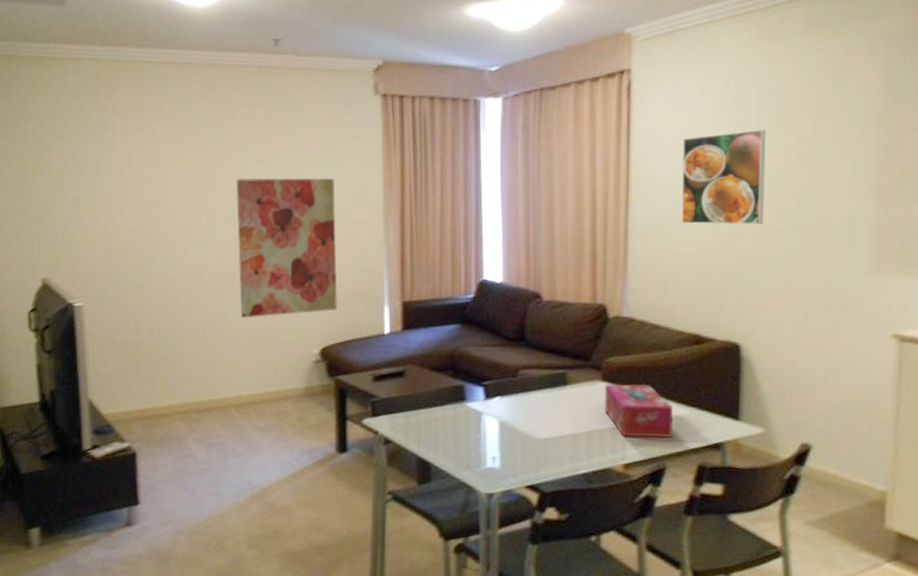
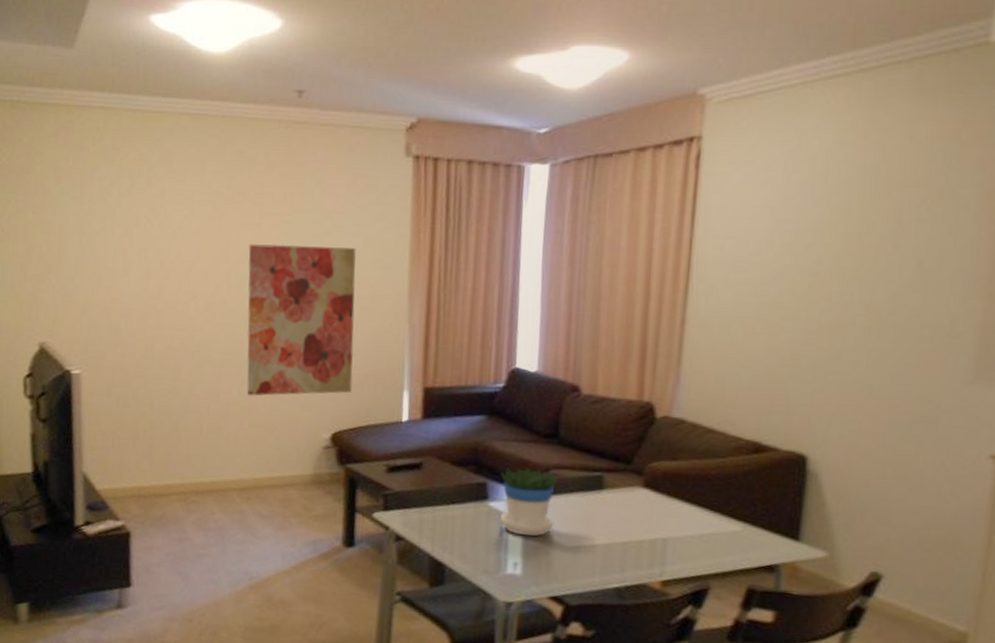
flowerpot: none [475,370,528,432] -> present [499,468,559,537]
tissue box: present [605,383,674,437] -> none [644,491,724,555]
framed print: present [681,129,766,224] -> none [748,211,858,321]

